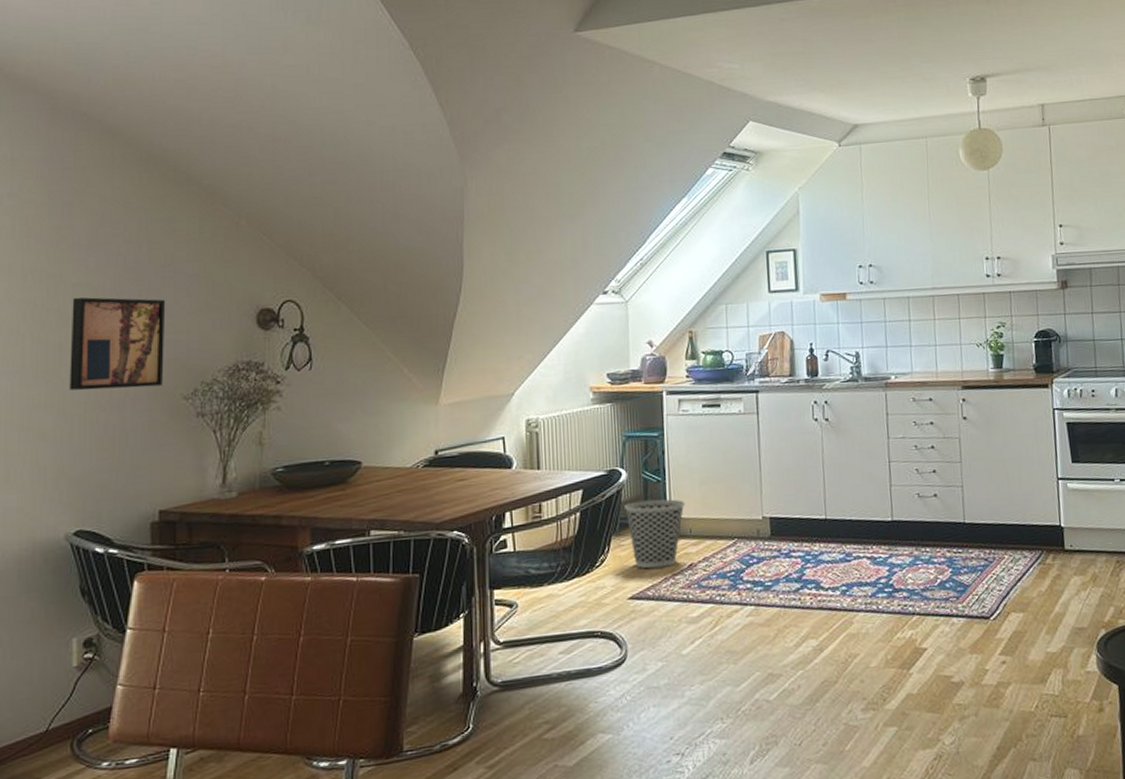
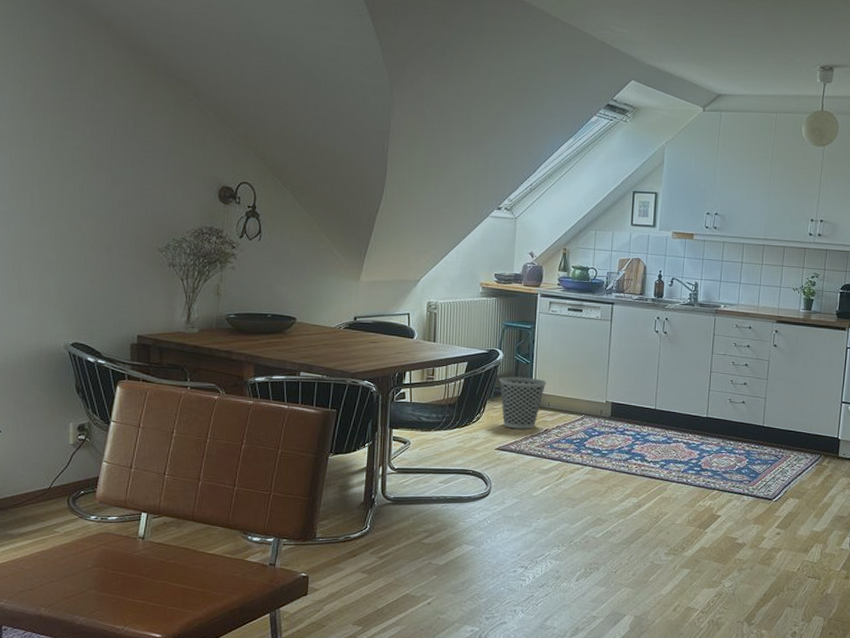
wall art: present [69,297,166,391] -> none [69,159,147,238]

